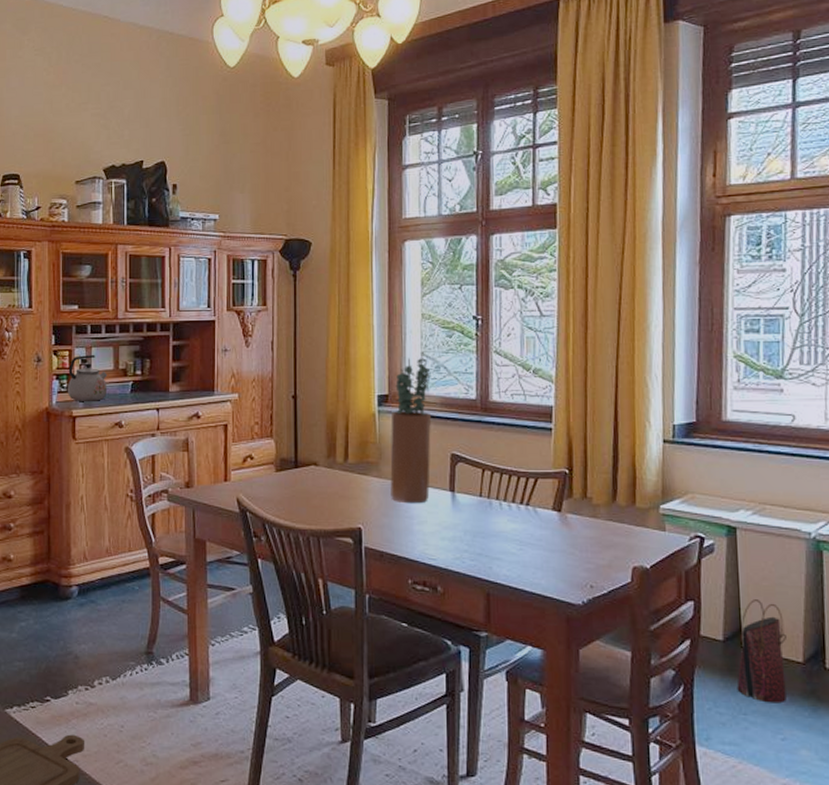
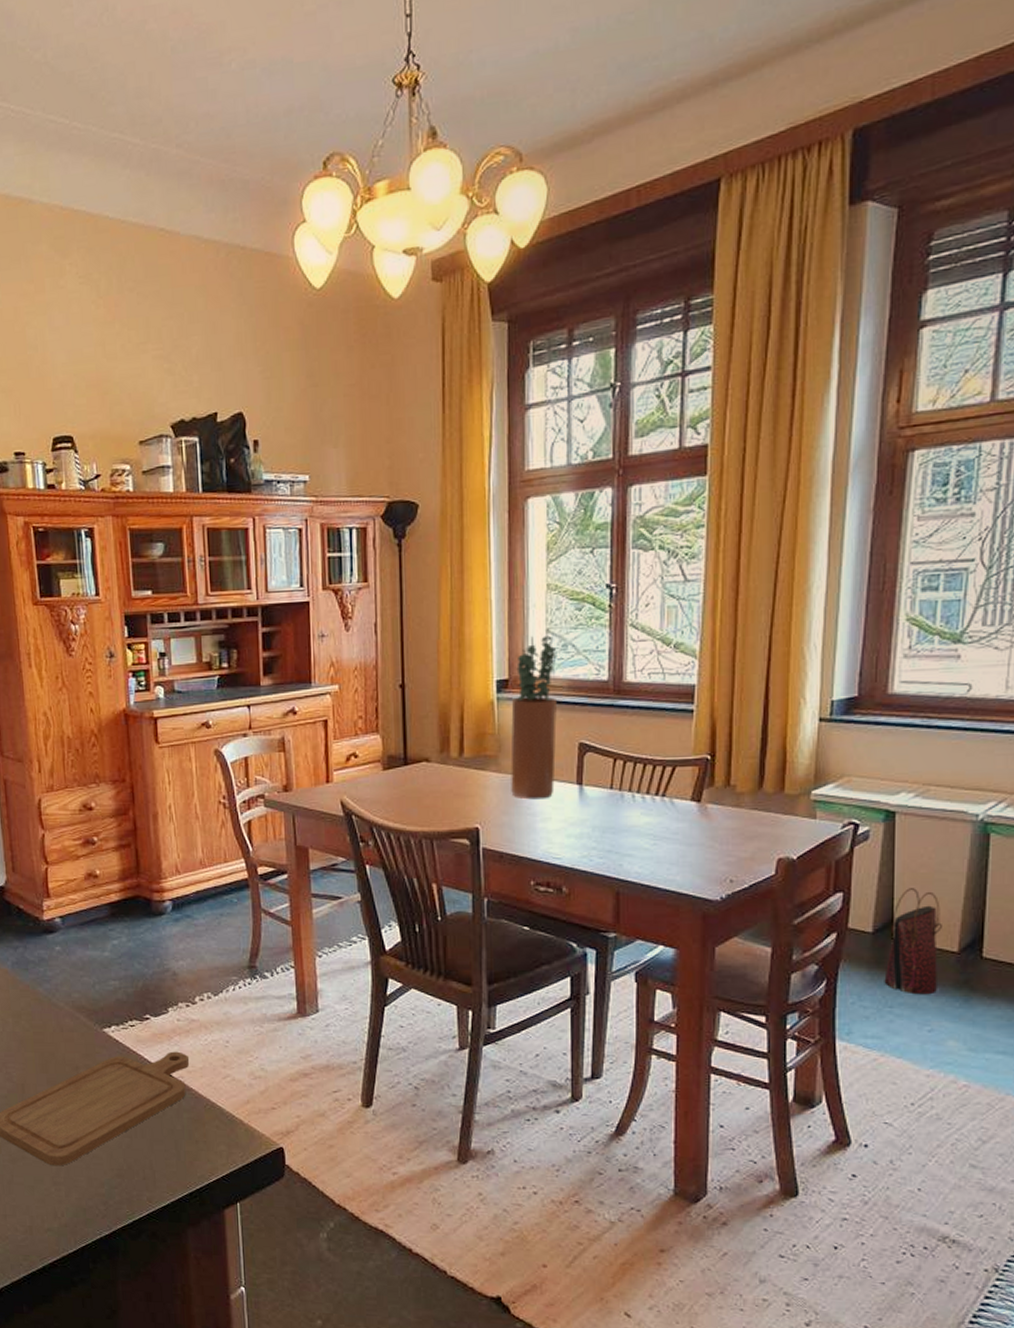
kettle: present [67,354,108,402] -> none [145,646,191,702]

